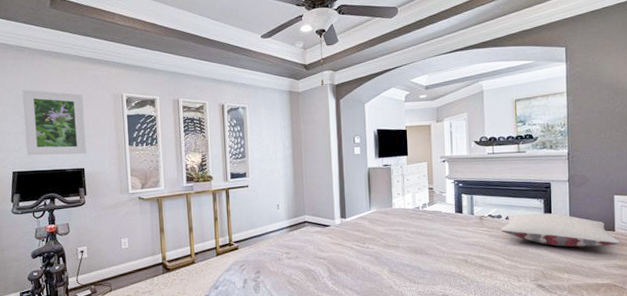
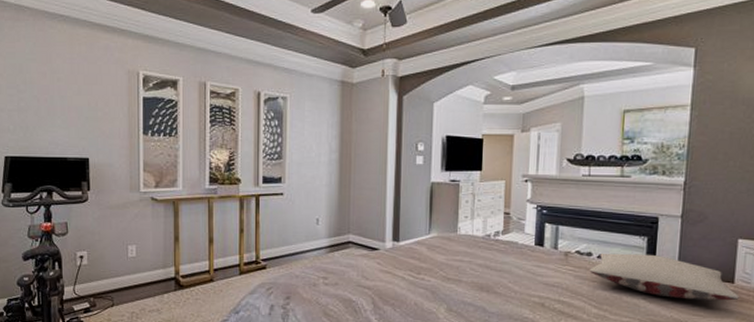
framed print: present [22,89,86,156] -> none [20,58,92,142]

